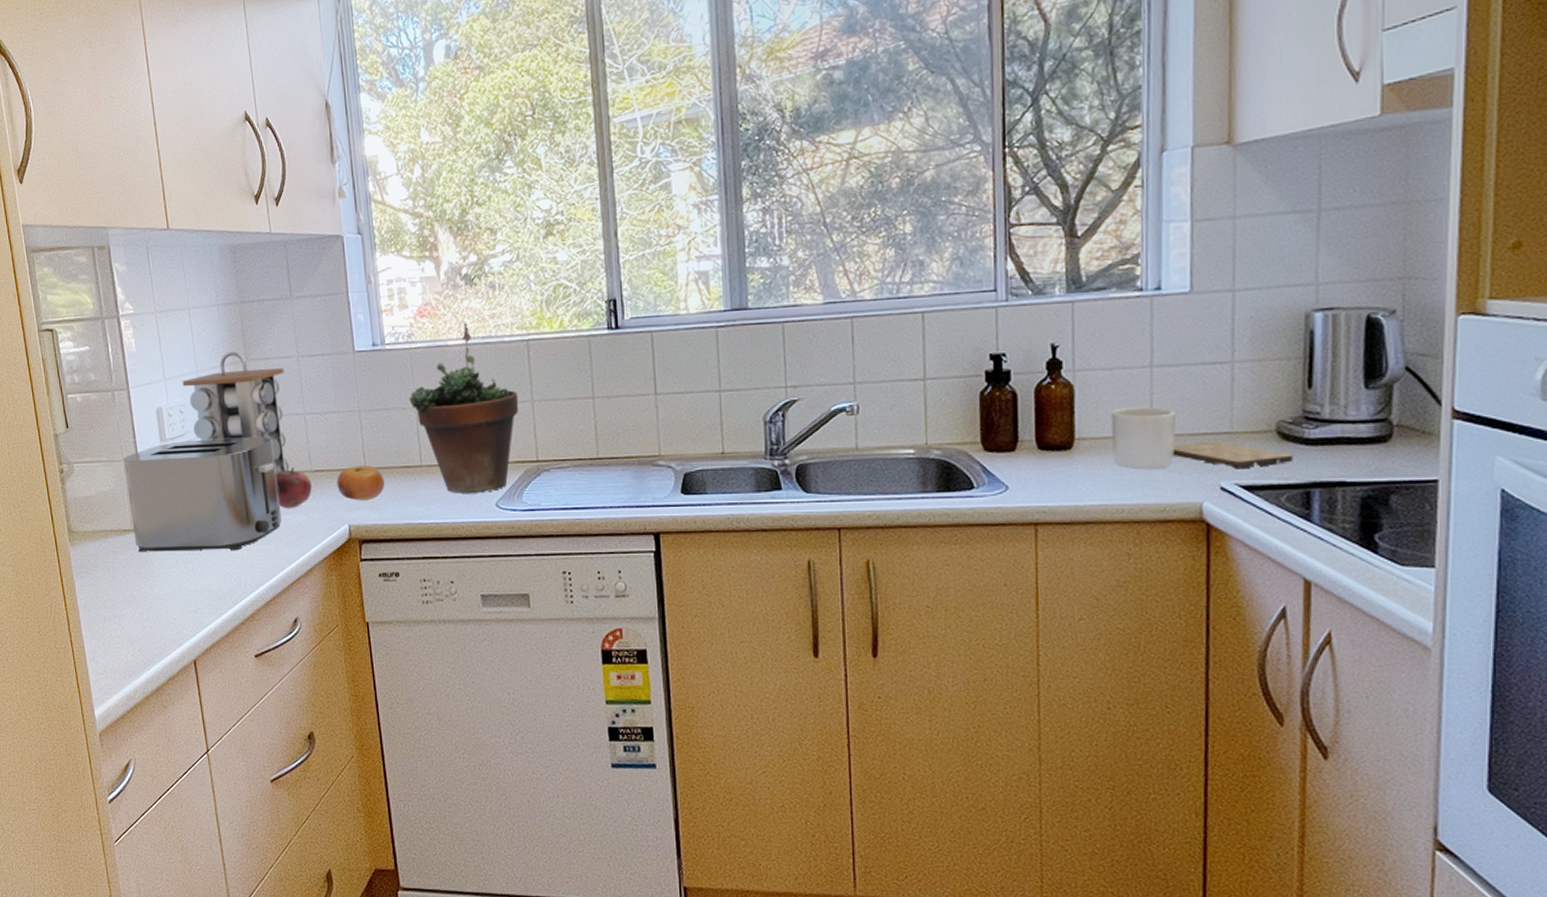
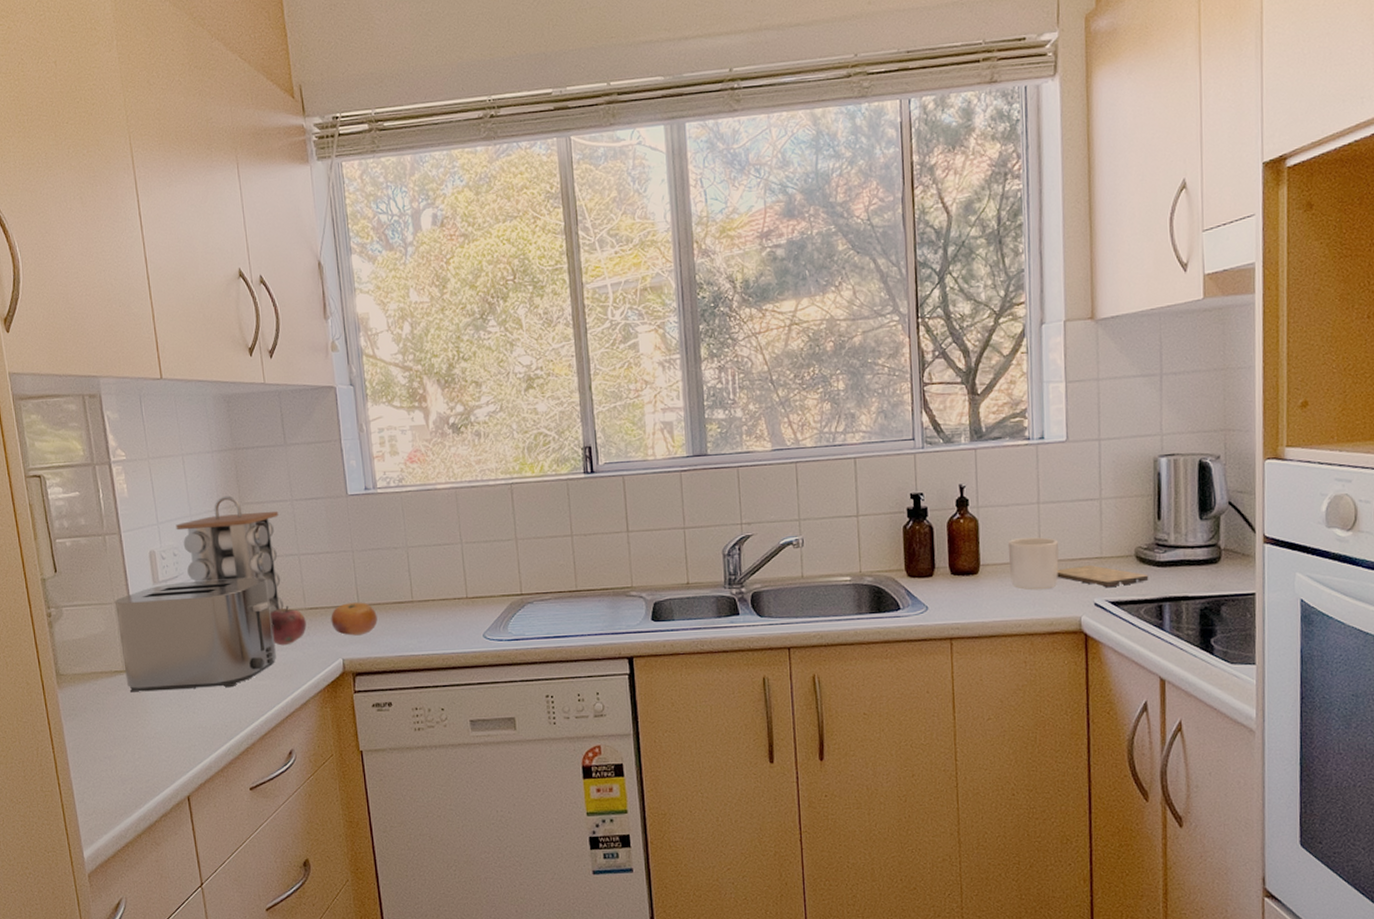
succulent plant: present [408,322,519,494] -> none [400,467,504,627]

